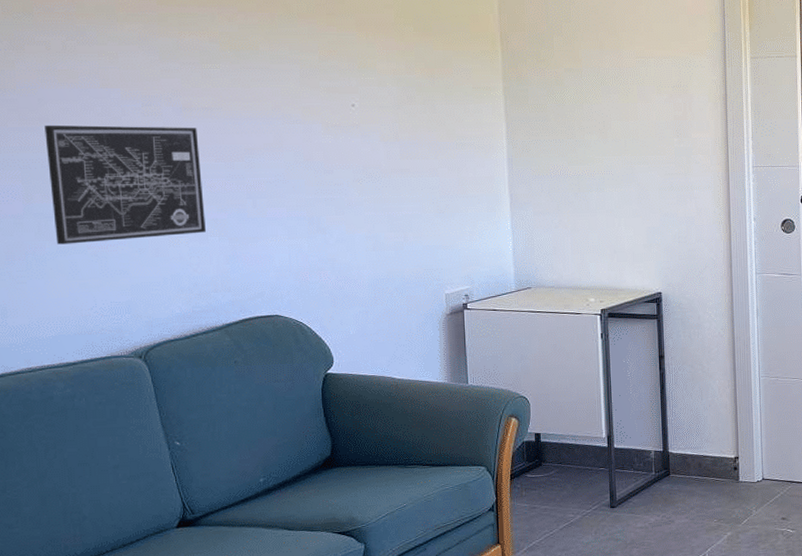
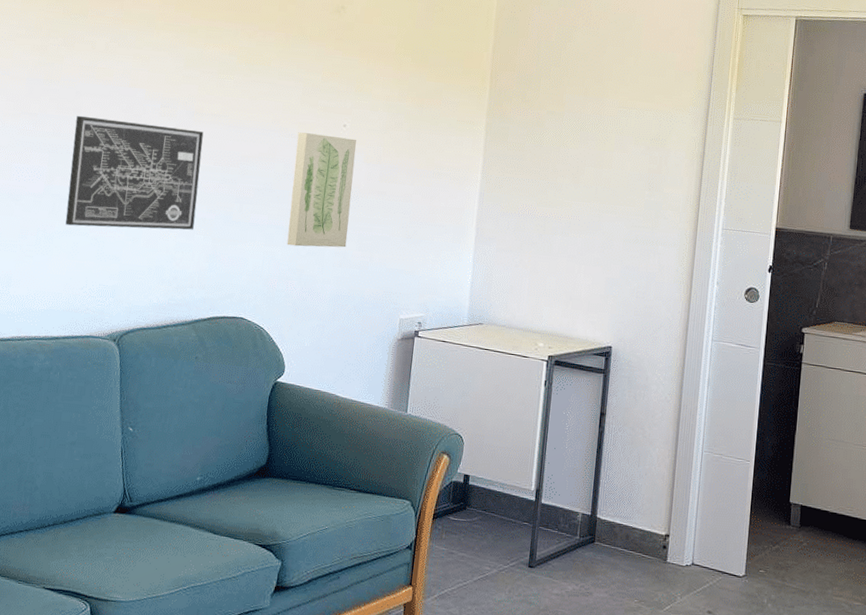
wall art: none [303,117,377,236] -> present [287,132,357,248]

